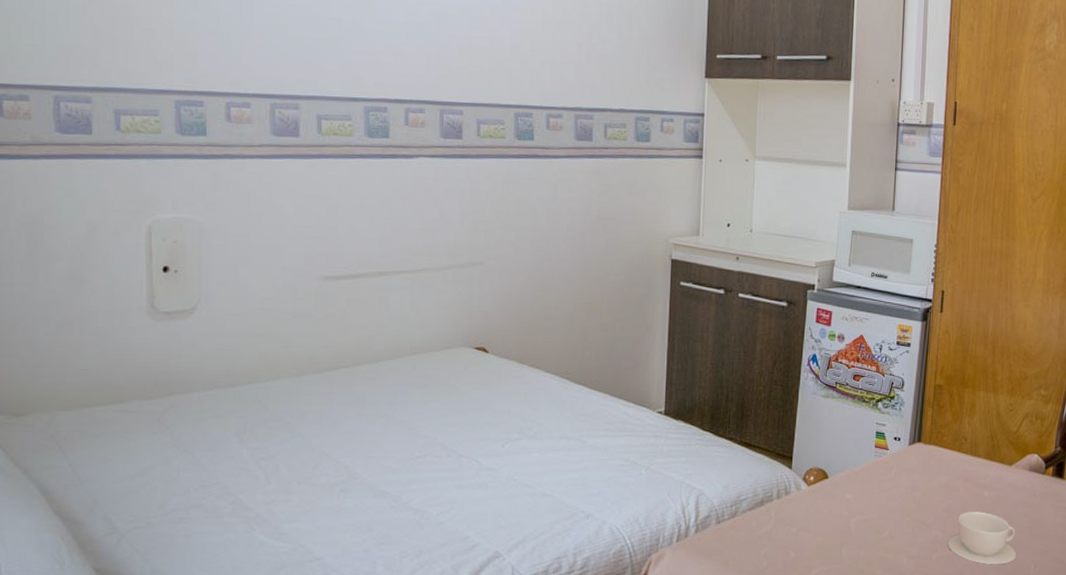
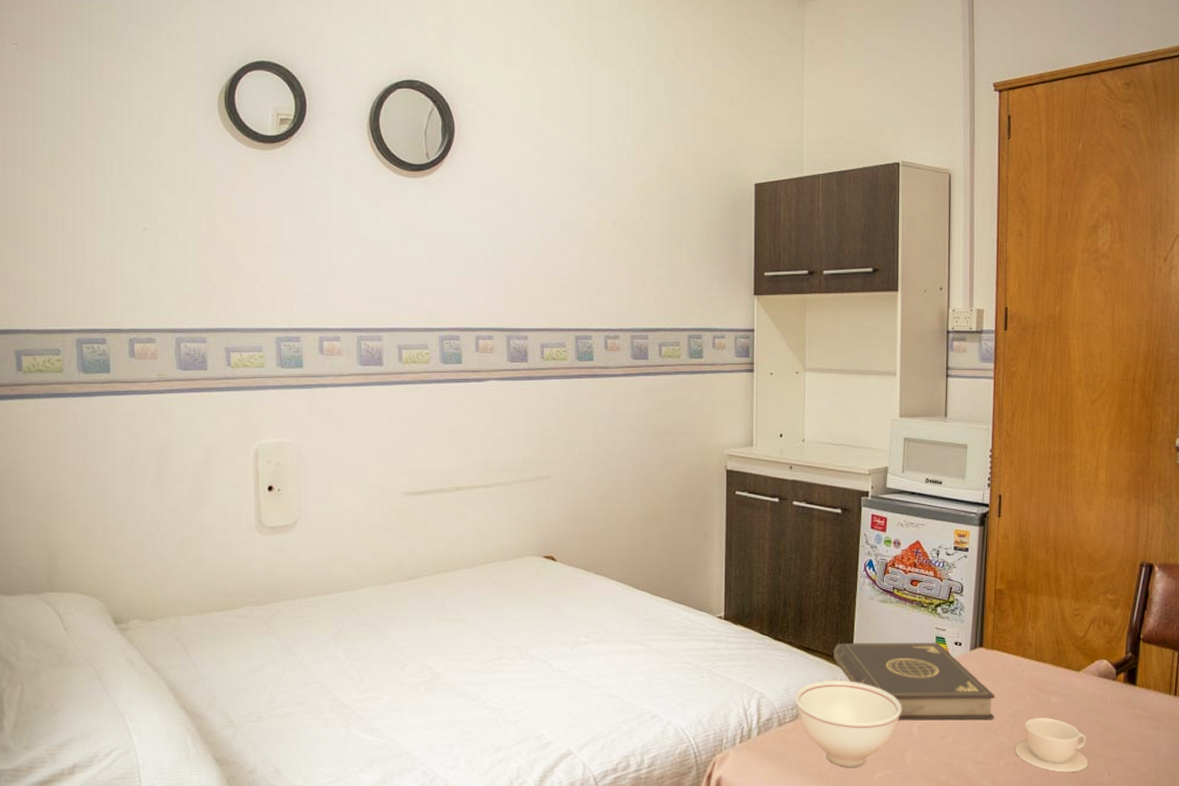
bowl: none [734,477,841,564] -> present [795,681,902,767]
book: none [774,437,931,515] -> present [833,642,996,720]

